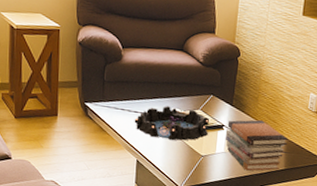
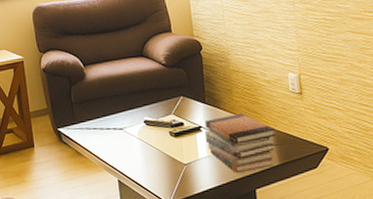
decorative bowl: present [134,106,209,141] -> none [108,116,187,153]

